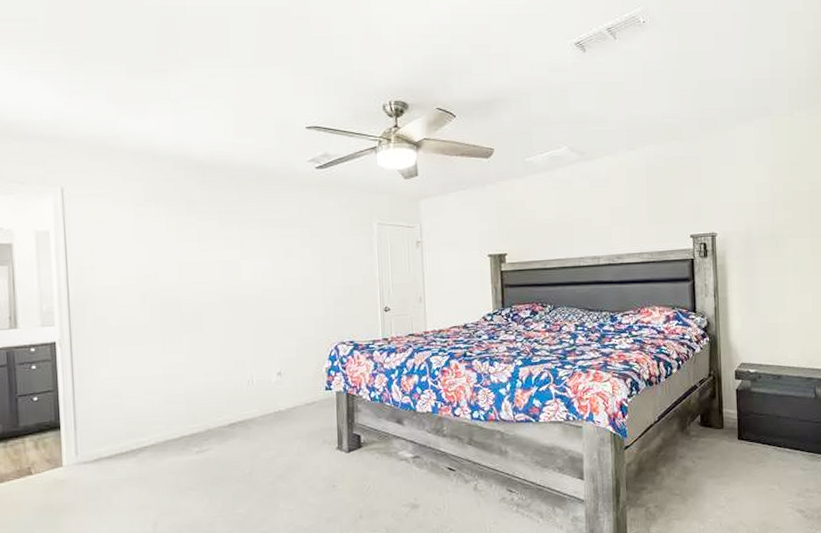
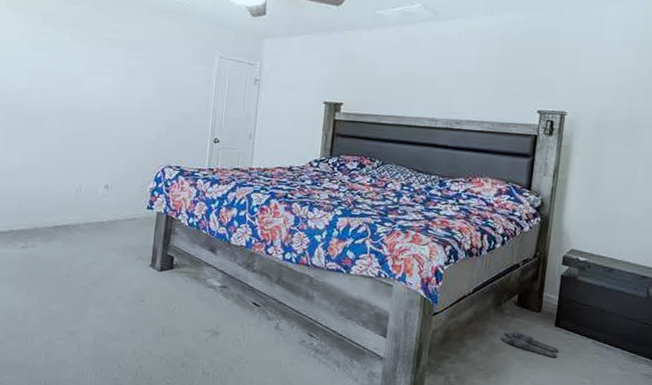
slippers: none [691,451,746,471] -> present [501,331,559,358]

